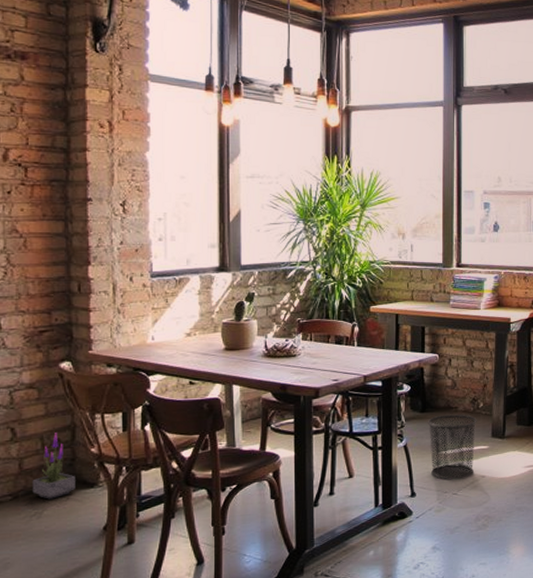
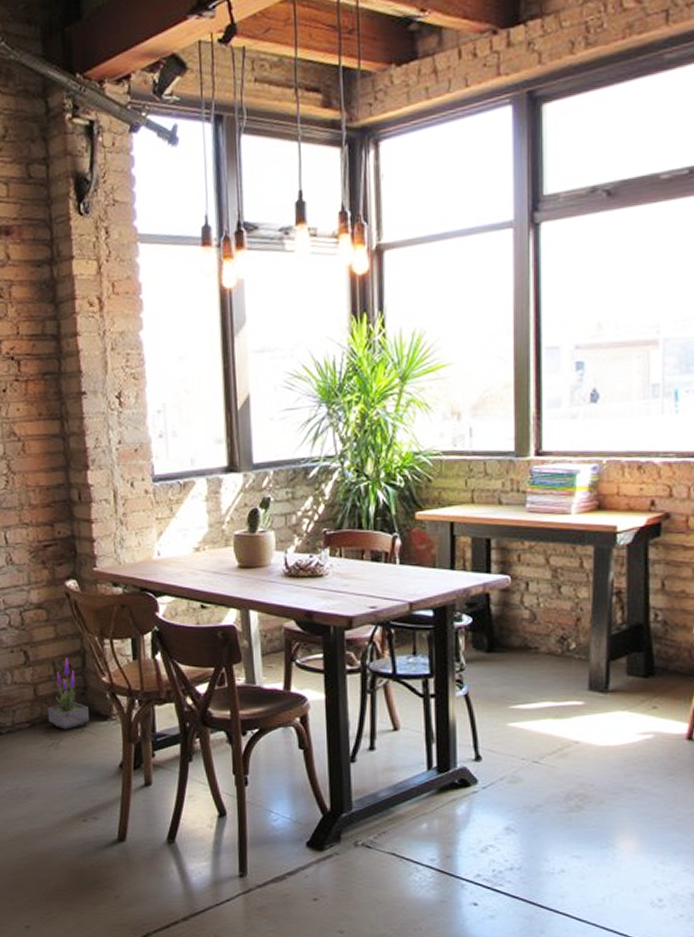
waste bin: present [427,414,477,479] -> none [495,656,567,742]

